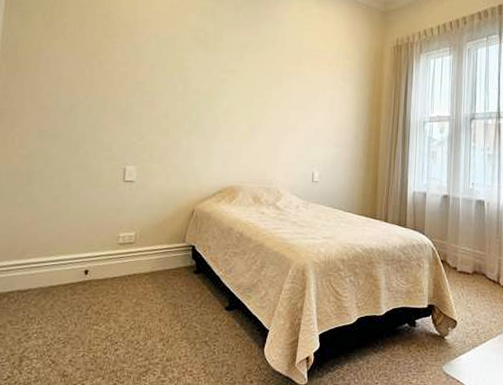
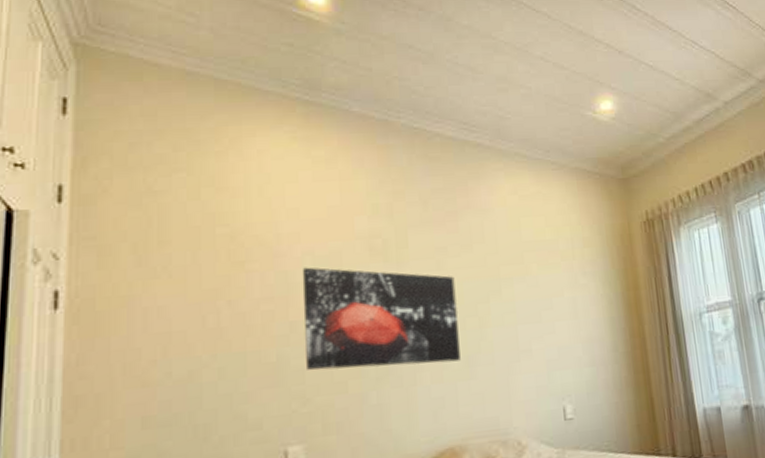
wall art: none [144,45,251,127] -> present [302,267,461,371]

